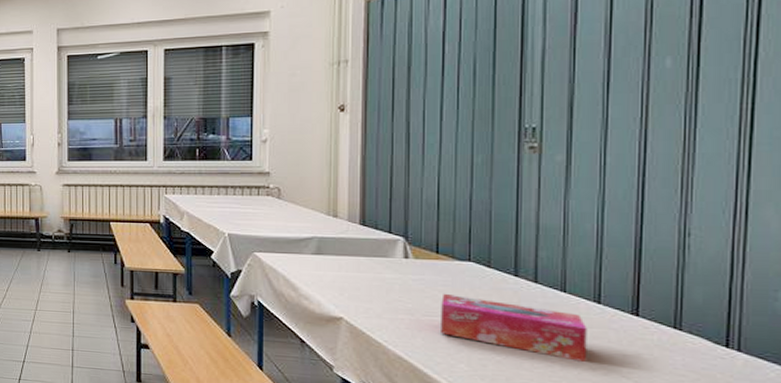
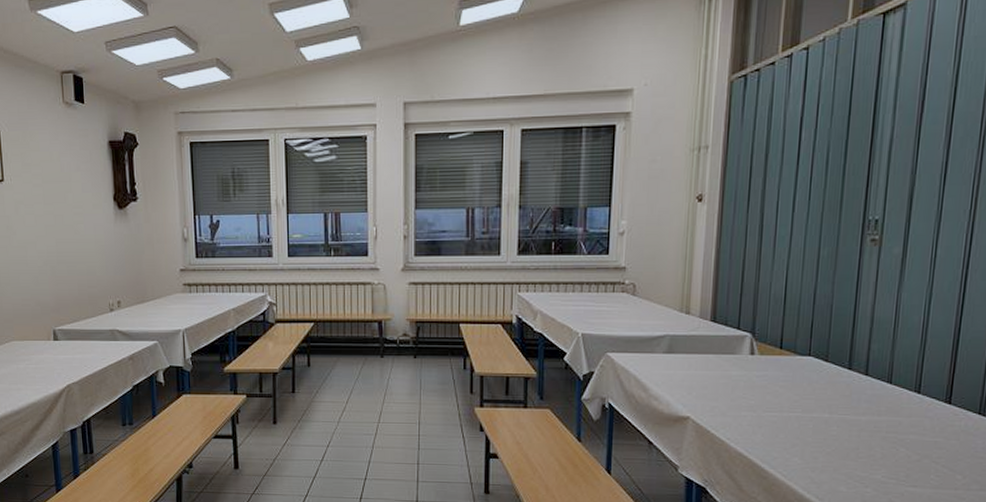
tissue box: present [441,293,587,362] -> none [779,388,907,450]

